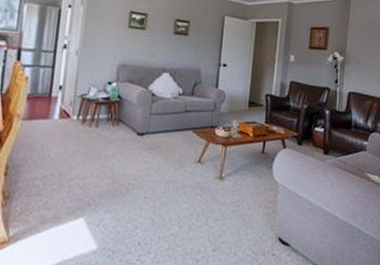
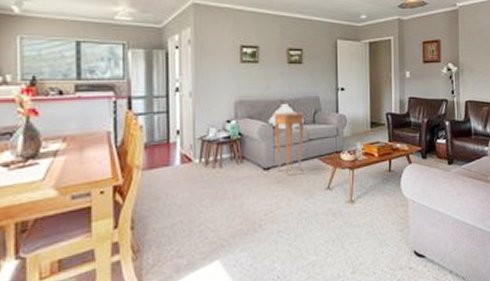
side table: none [150,80,185,144] -> present [273,111,305,176]

